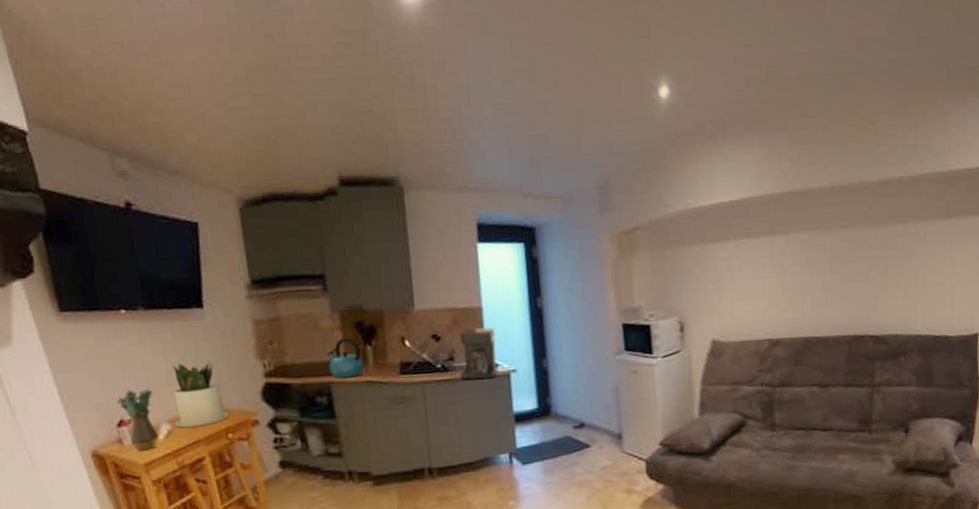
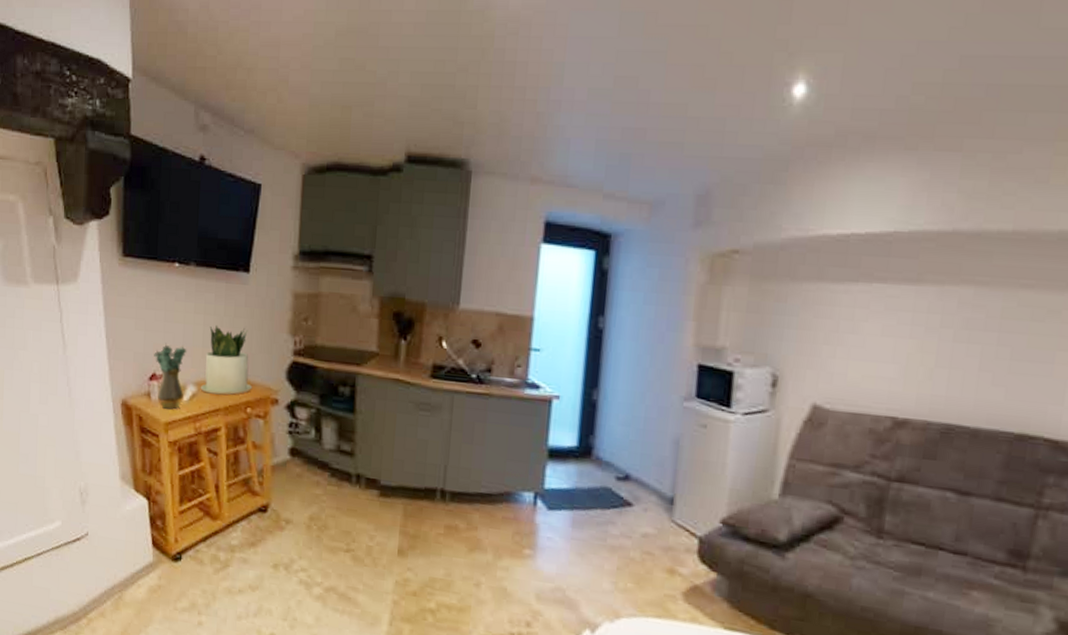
kettle: present [327,337,364,379] -> none [358,326,394,373]
coffee maker: present [460,328,498,380] -> none [495,338,543,402]

